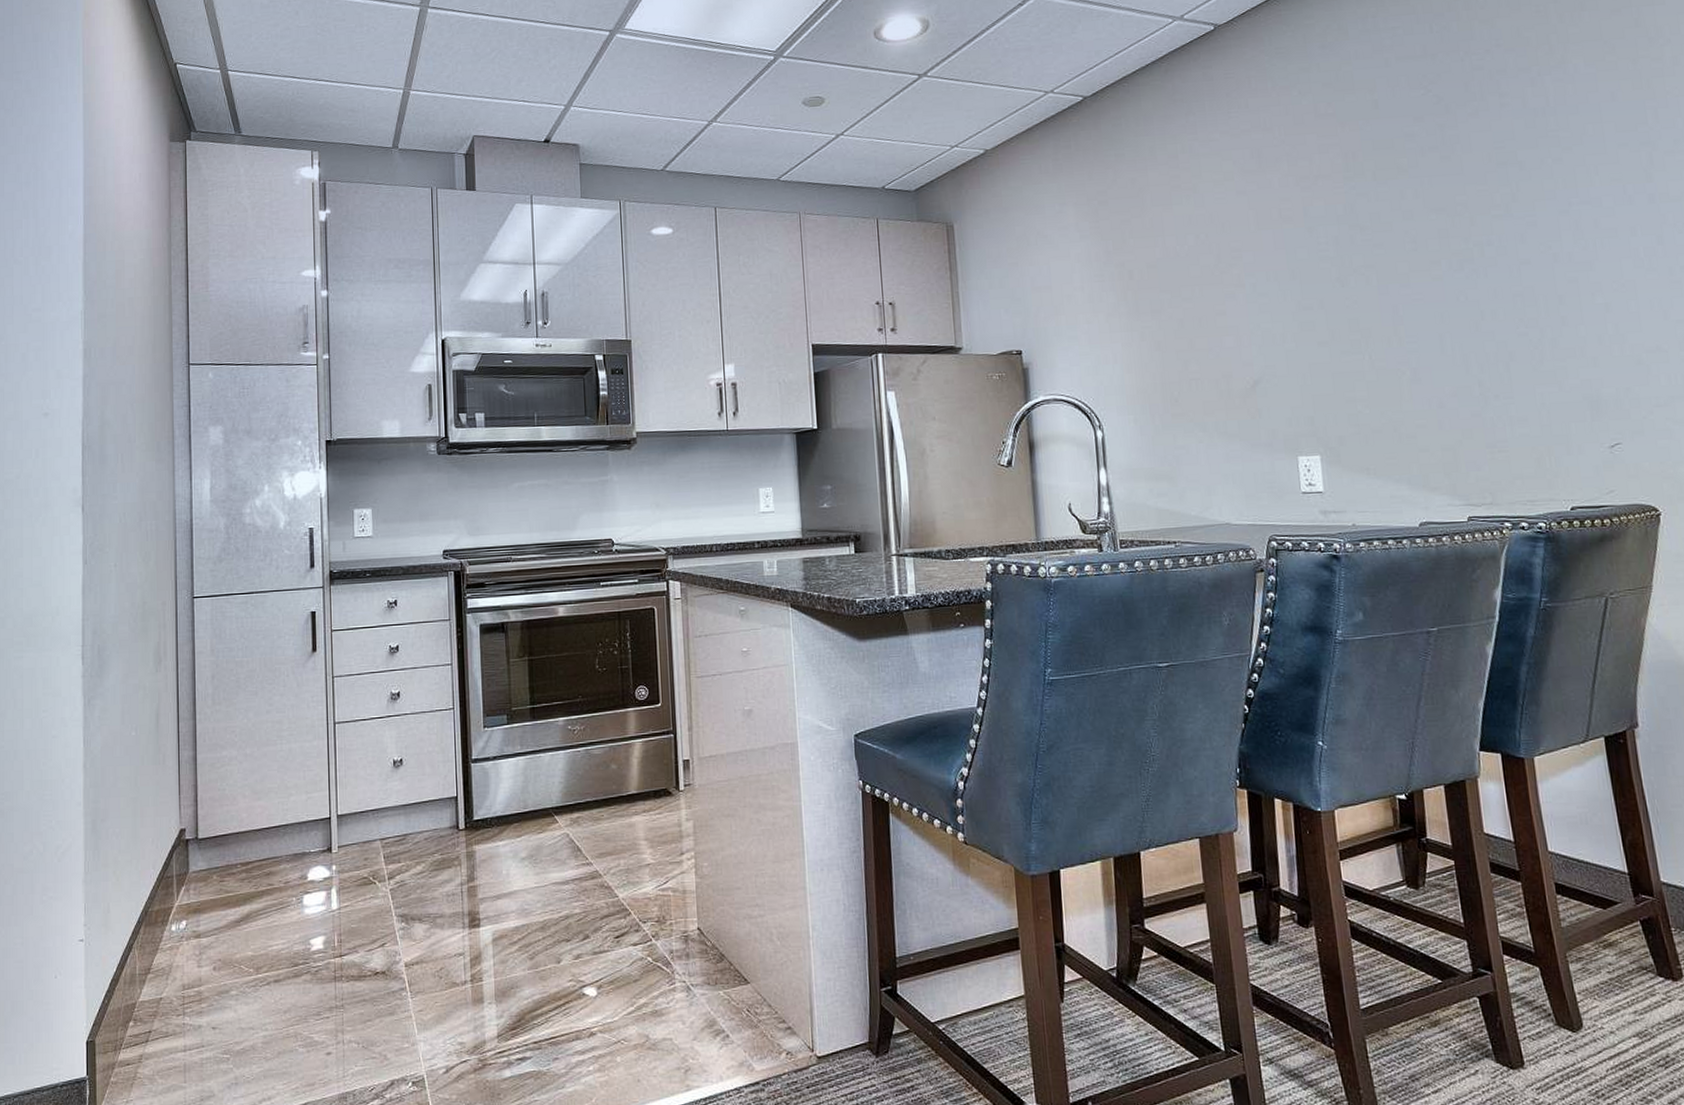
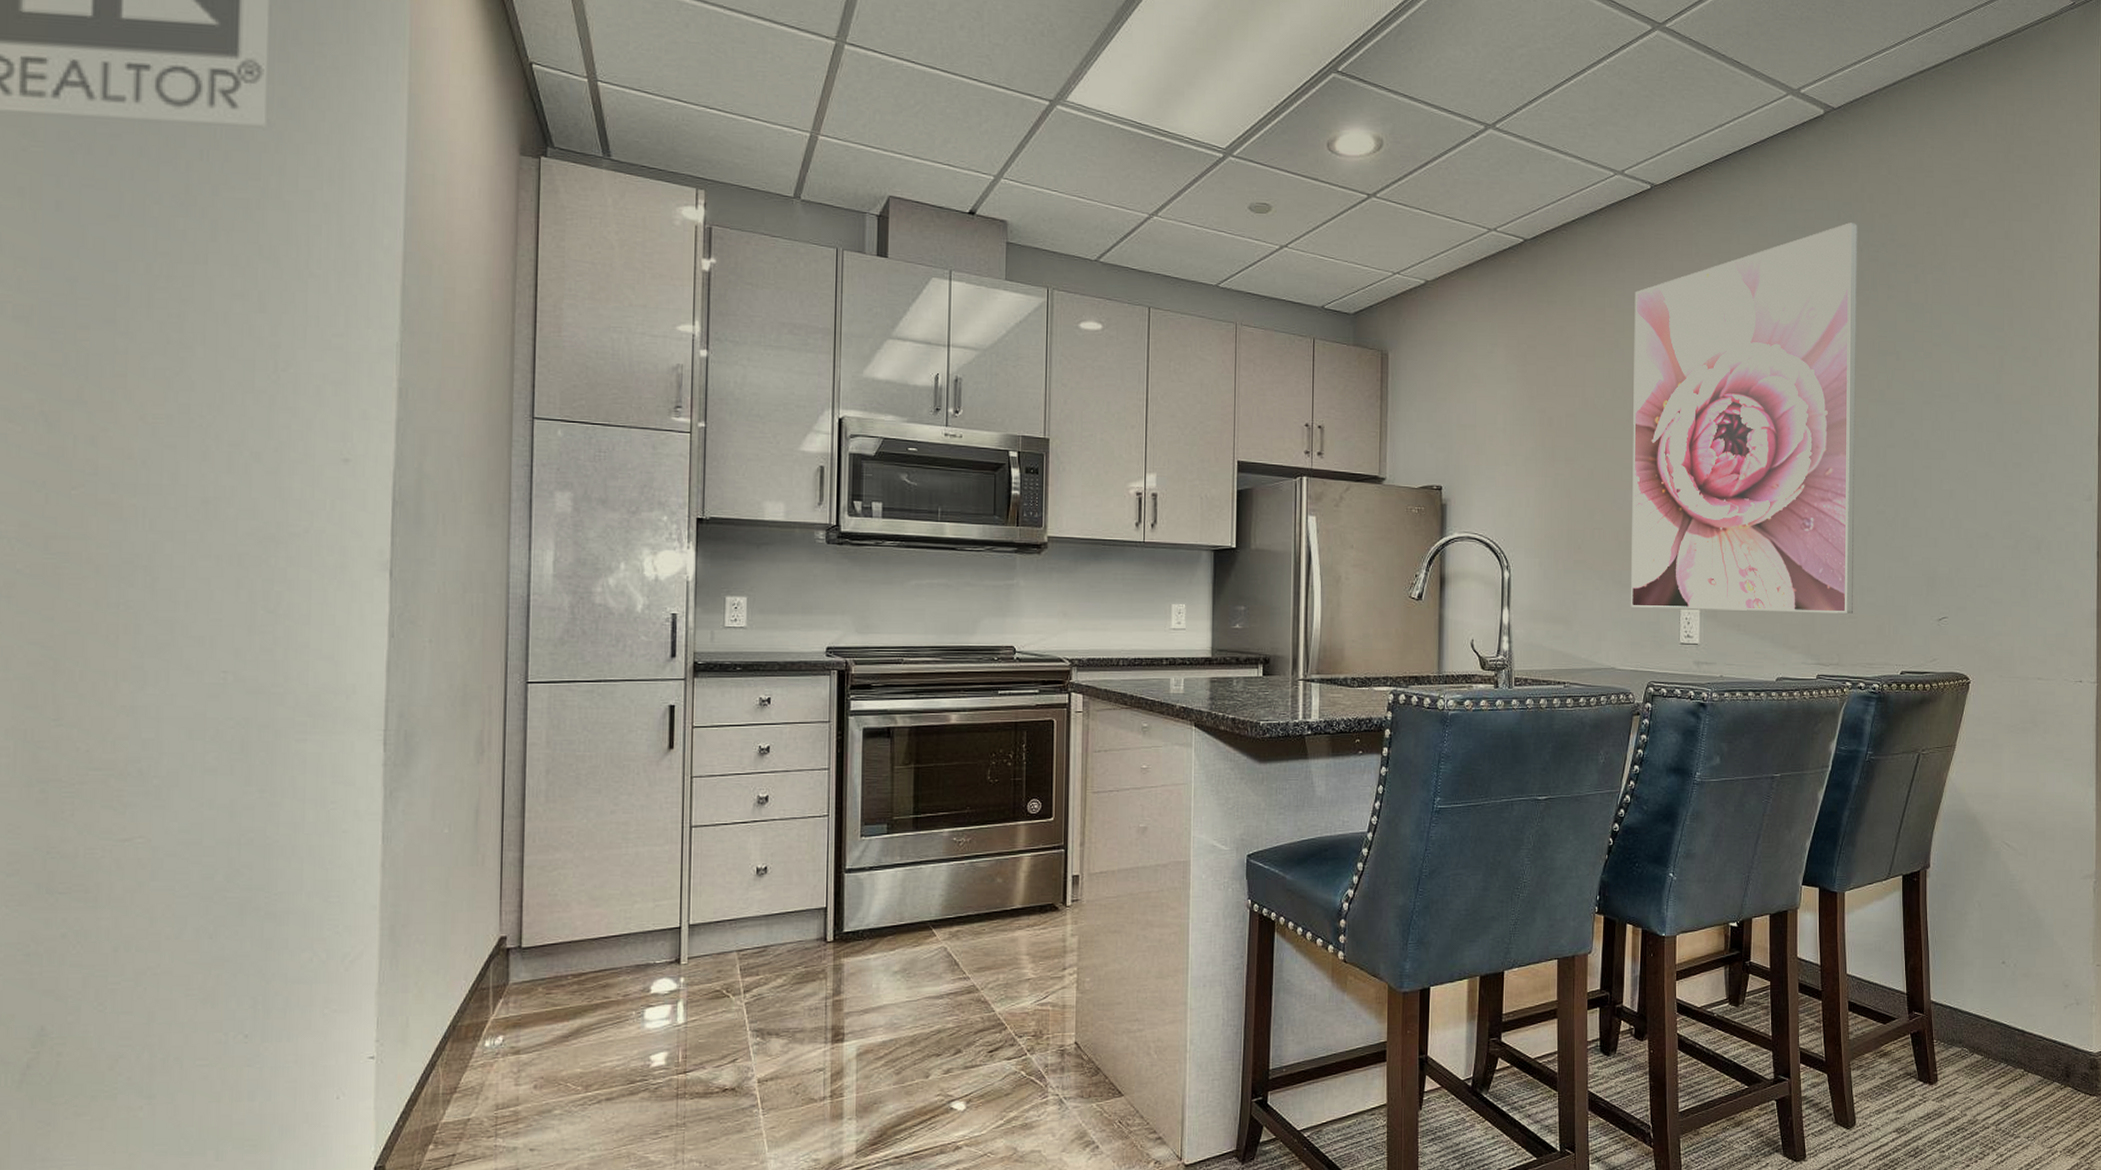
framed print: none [1208,33,1503,458] -> present [1631,223,1857,613]

